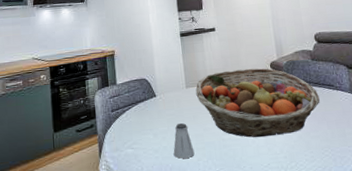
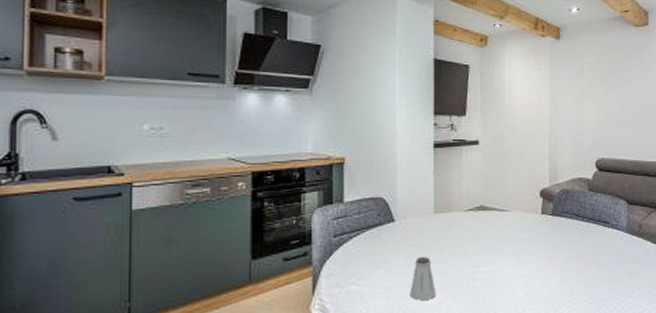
fruit basket: present [195,68,320,138] -> none [446,195,592,279]

